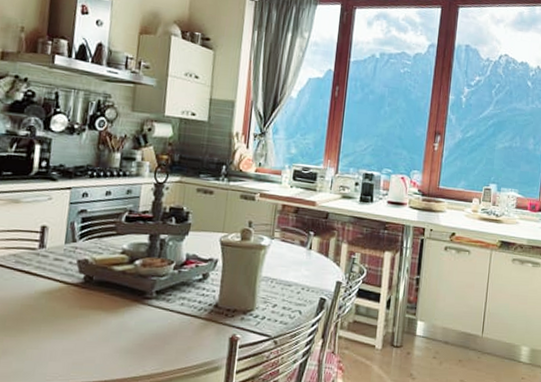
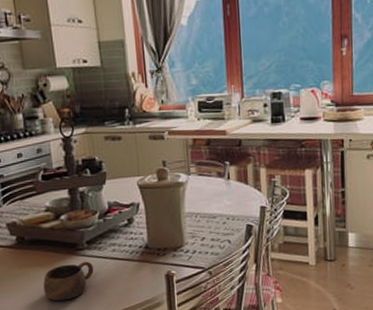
cup: none [99,311,158,351] -> present [43,261,94,302]

